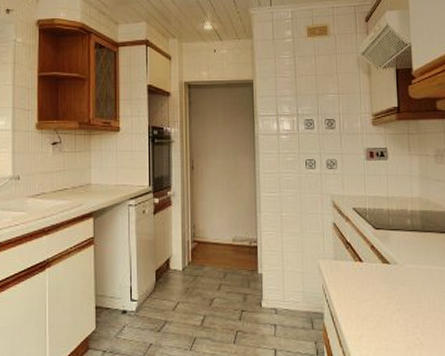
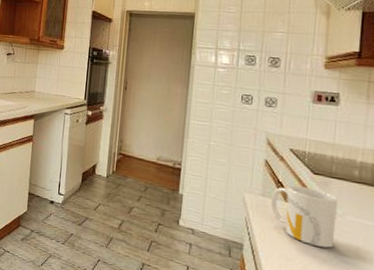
mug: none [342,243,399,299] -> present [270,185,338,248]

